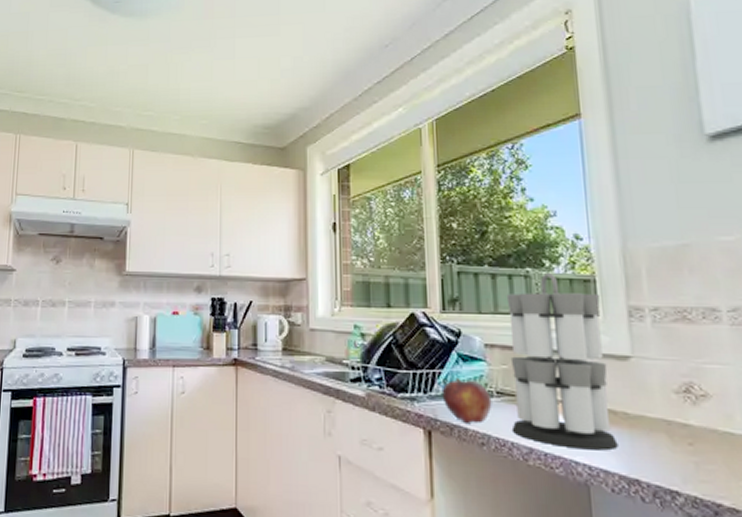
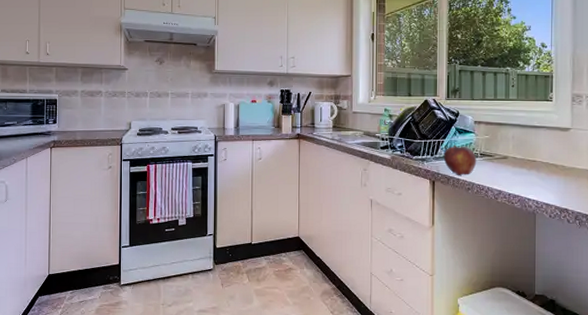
spice rack: present [506,272,618,451] -> none [488,70,557,191]

